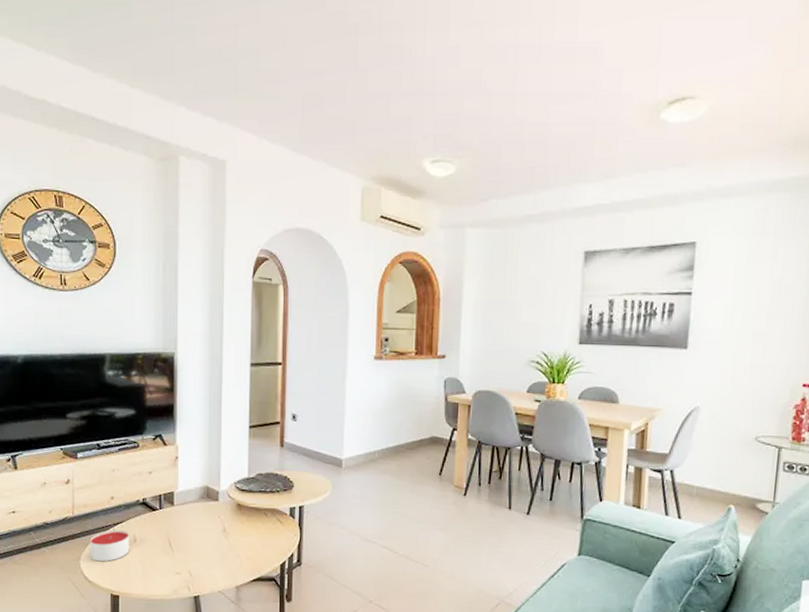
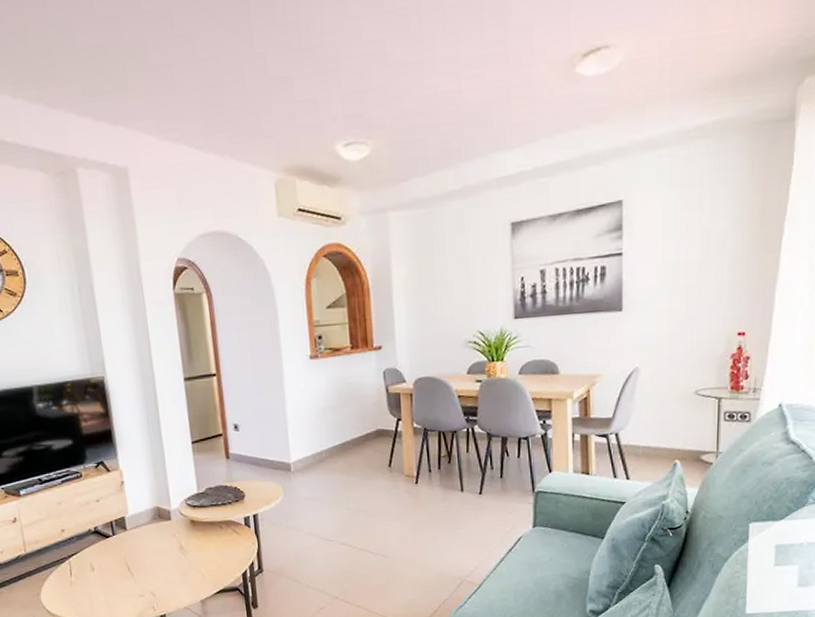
candle: present [90,530,130,562] -> none [47,561,89,595]

